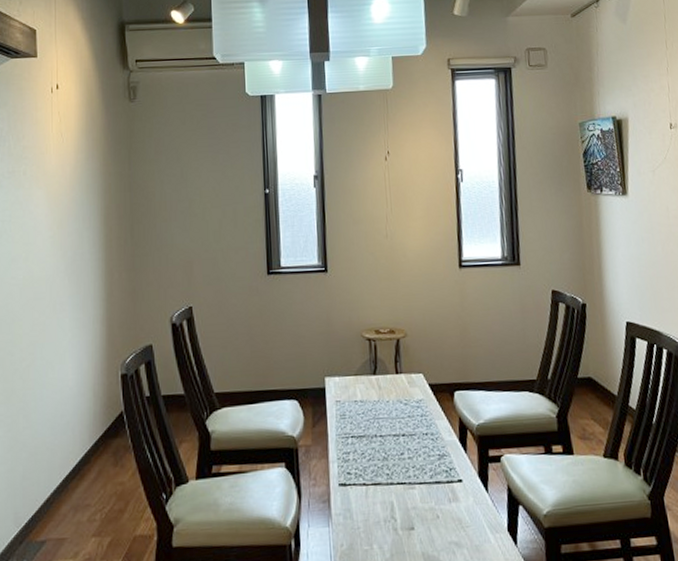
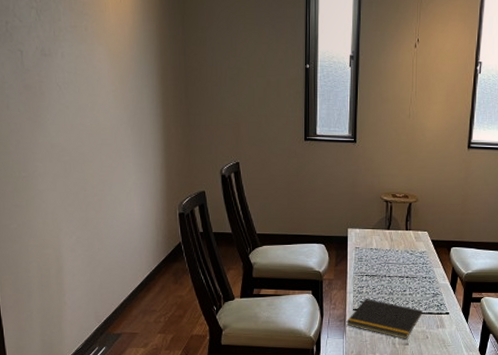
notepad: none [331,467,428,522] -> present [346,298,423,339]

